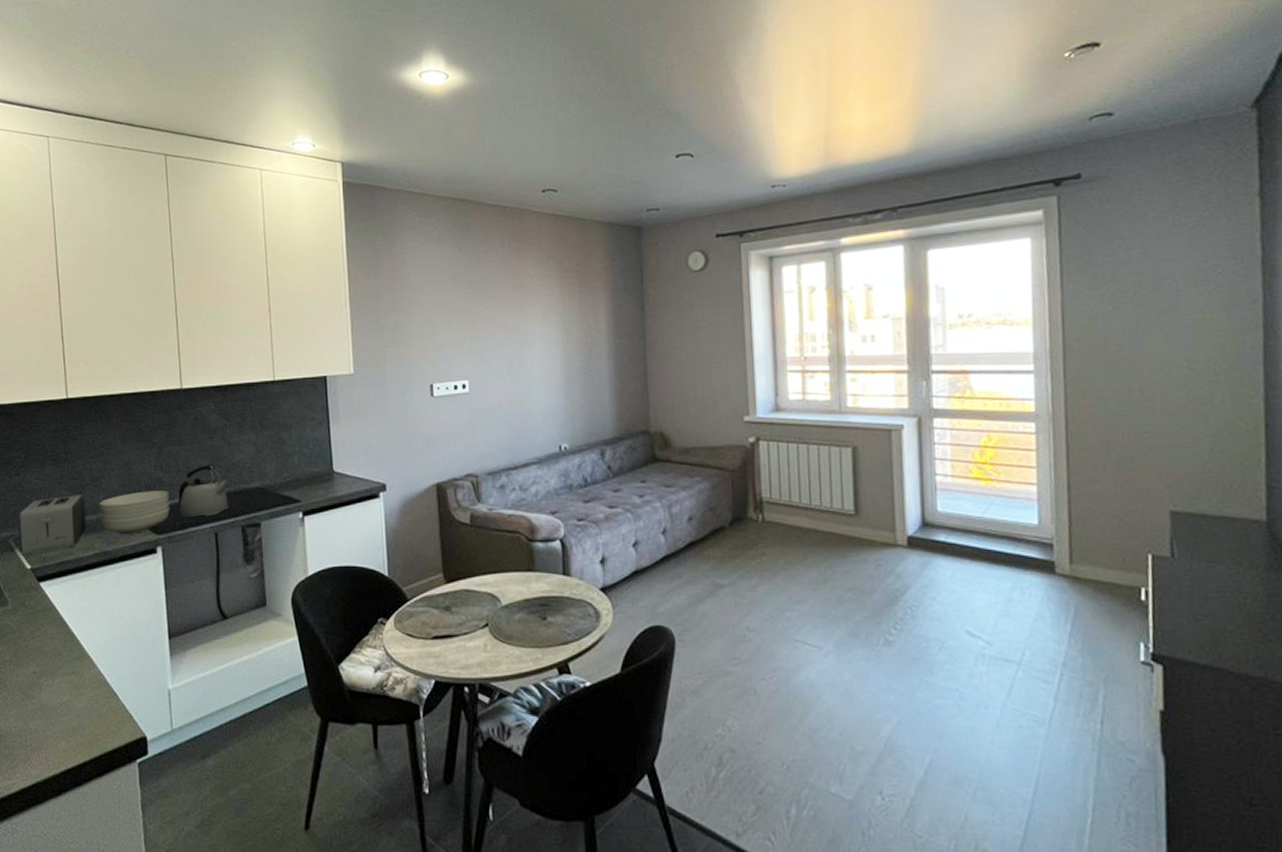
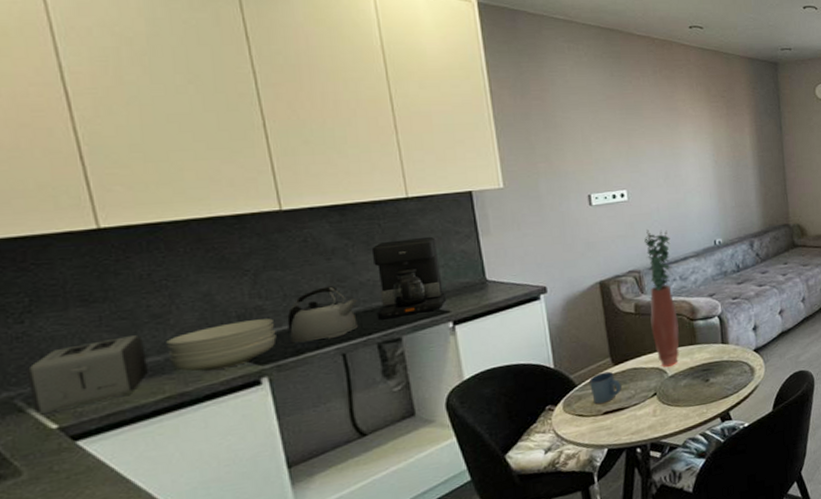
coffee maker: none [243,422,298,503] -> present [371,237,445,320]
mug: none [421,589,452,626] -> present [589,371,622,405]
vase: none [484,427,516,594] -> present [644,229,680,367]

